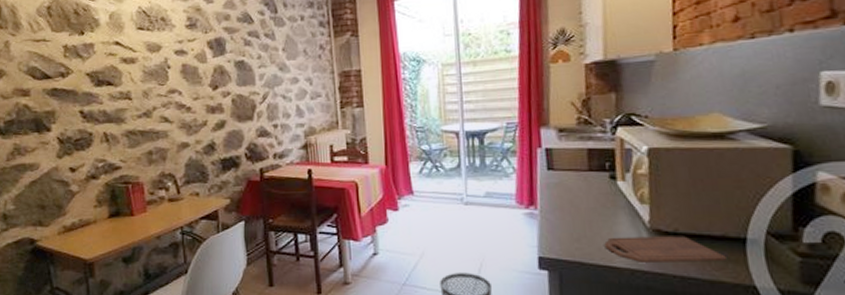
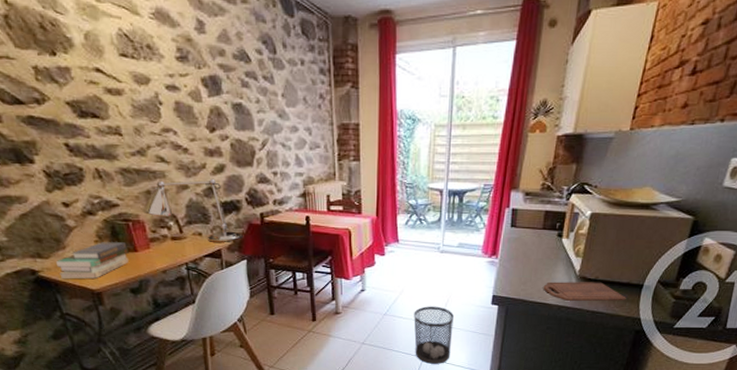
books: none [55,206,125,249] -> present [56,242,129,279]
desk lamp: none [141,135,241,202] -> present [141,178,243,242]

